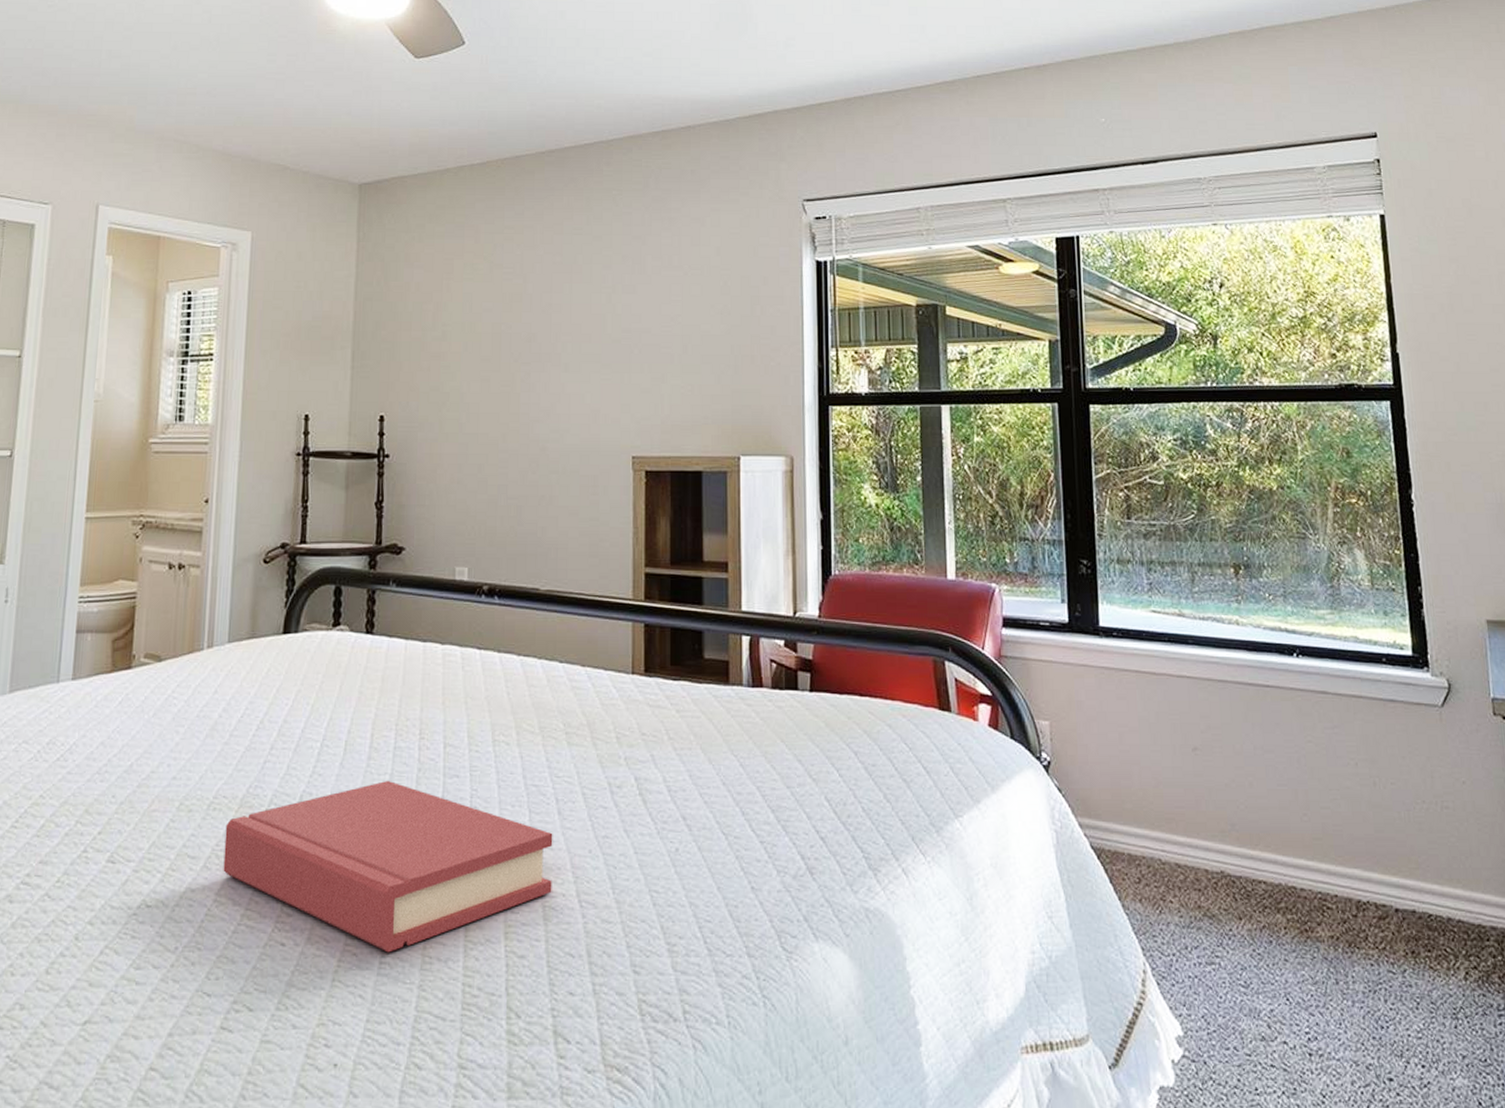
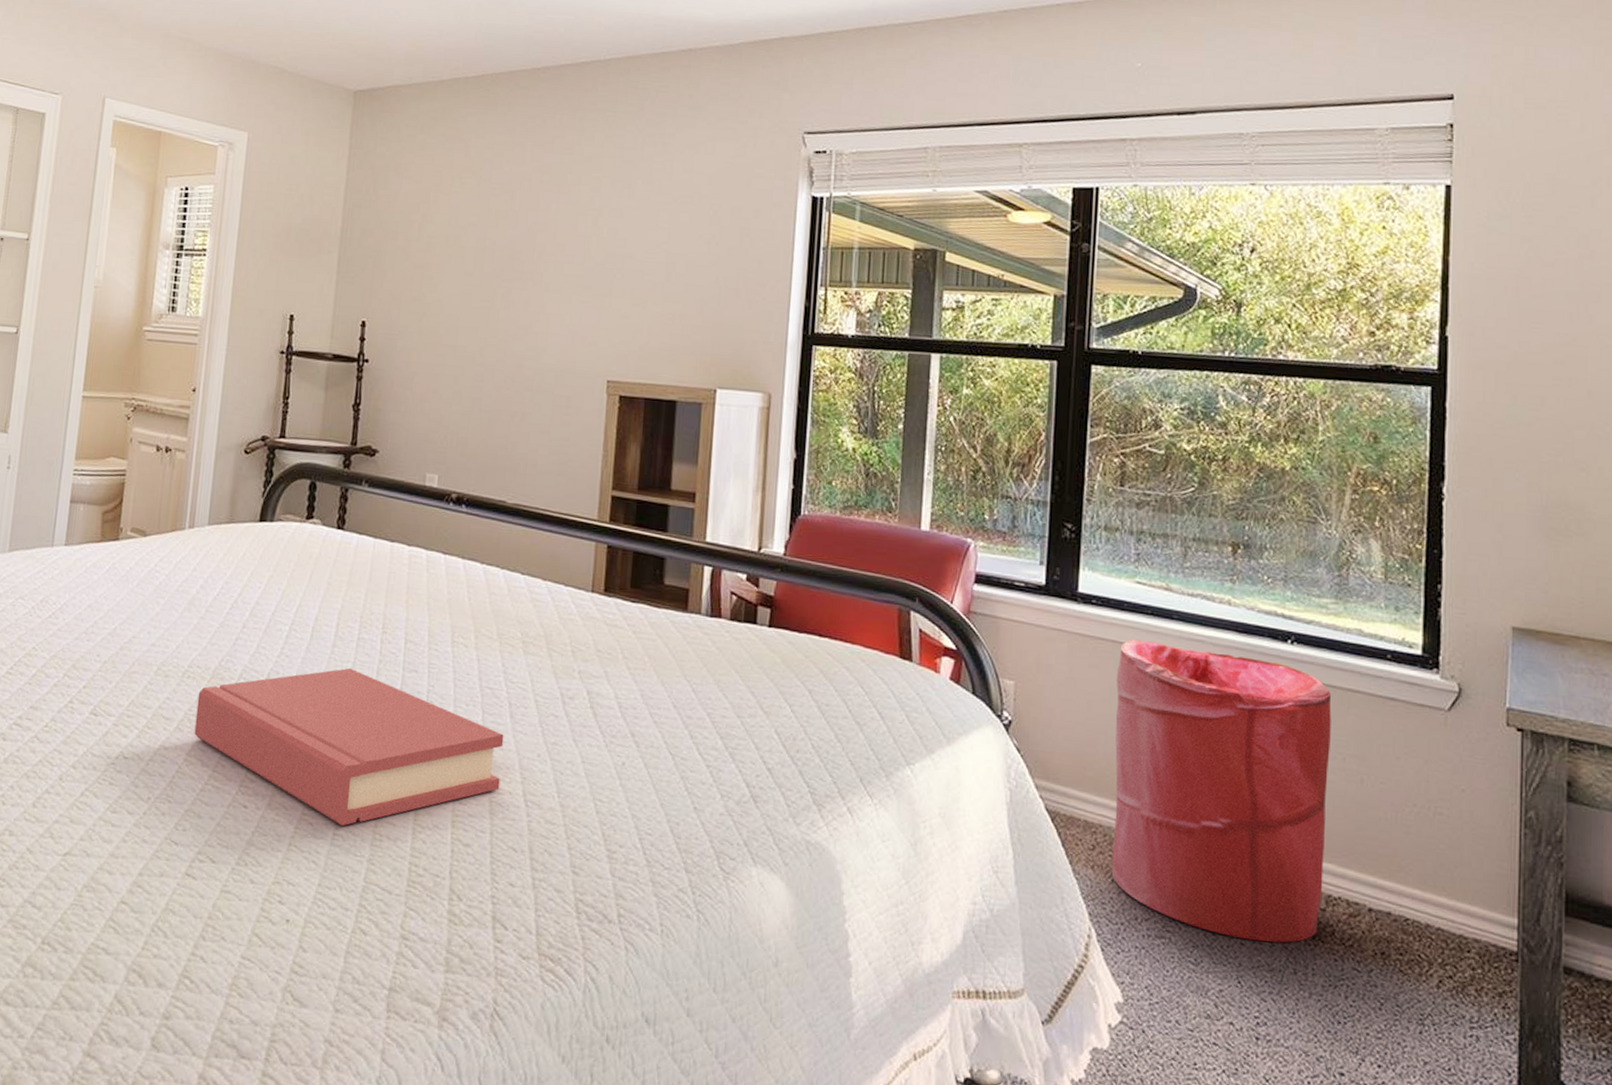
laundry hamper: none [1143,667,1353,956] -> present [1111,638,1332,943]

